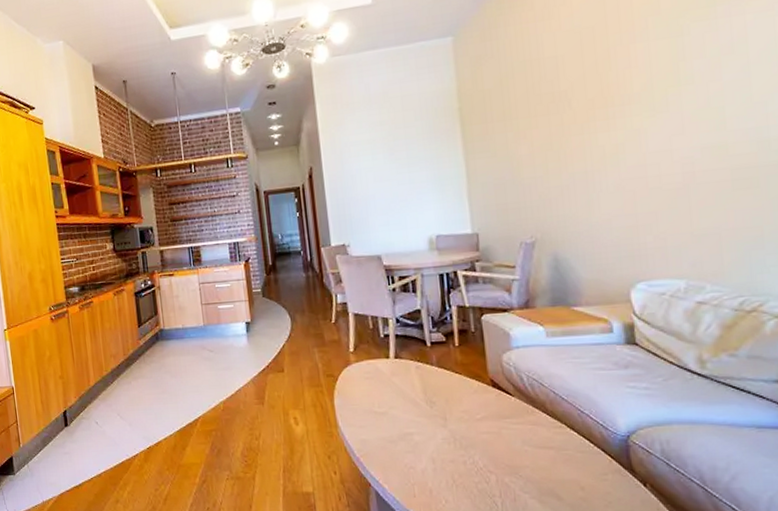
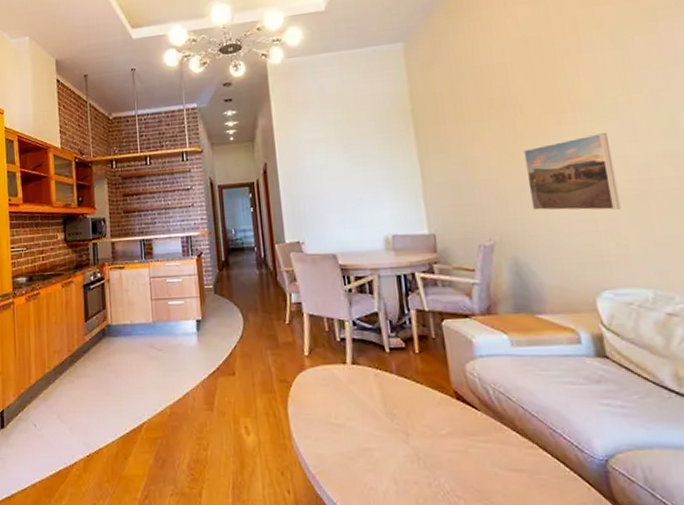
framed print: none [569,127,662,207] -> present [523,133,621,211]

